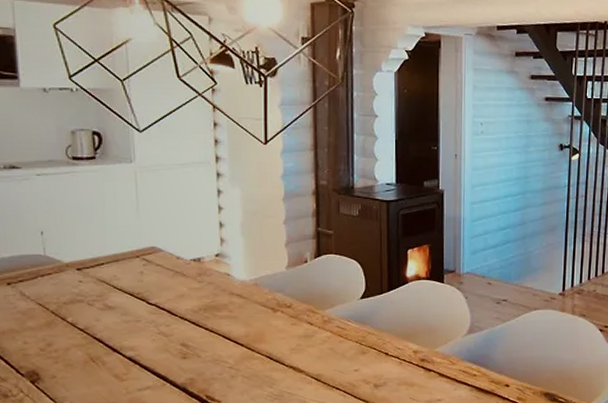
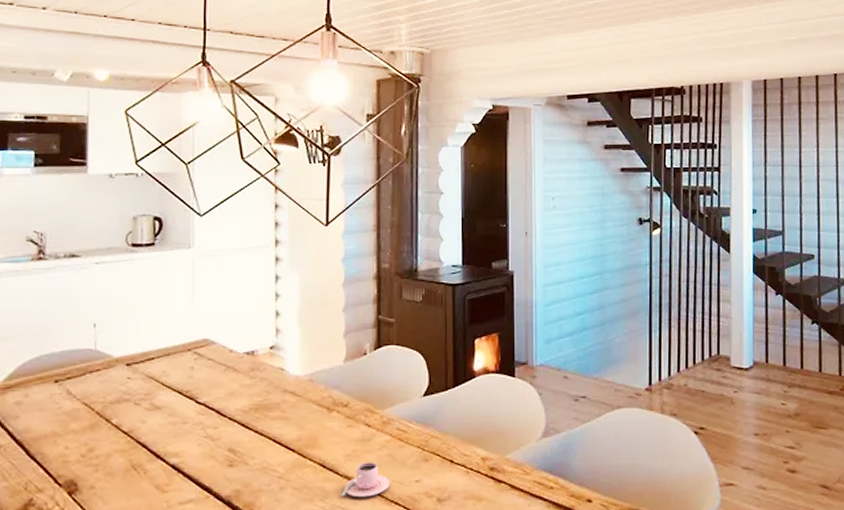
teacup: none [287,354,332,384] -> present [341,462,391,498]

